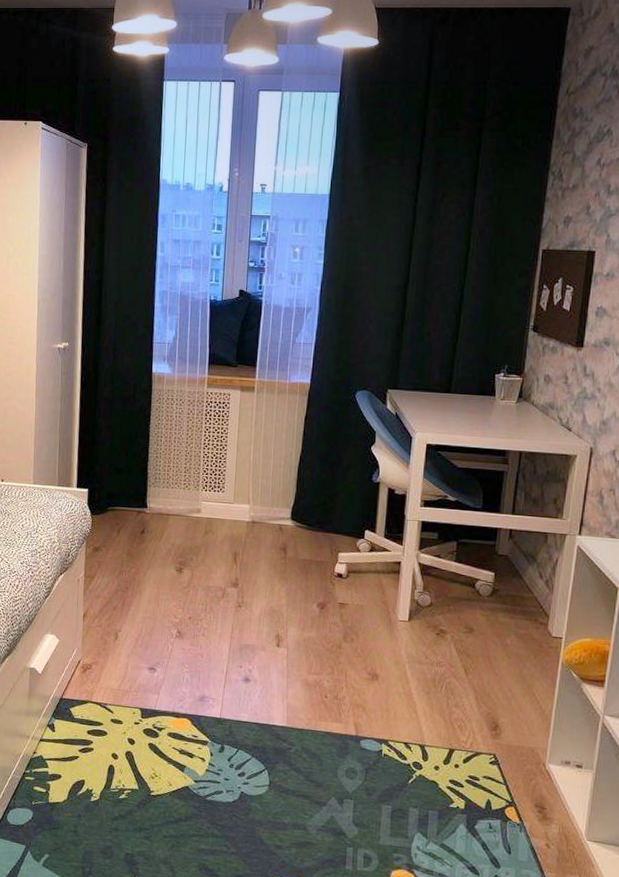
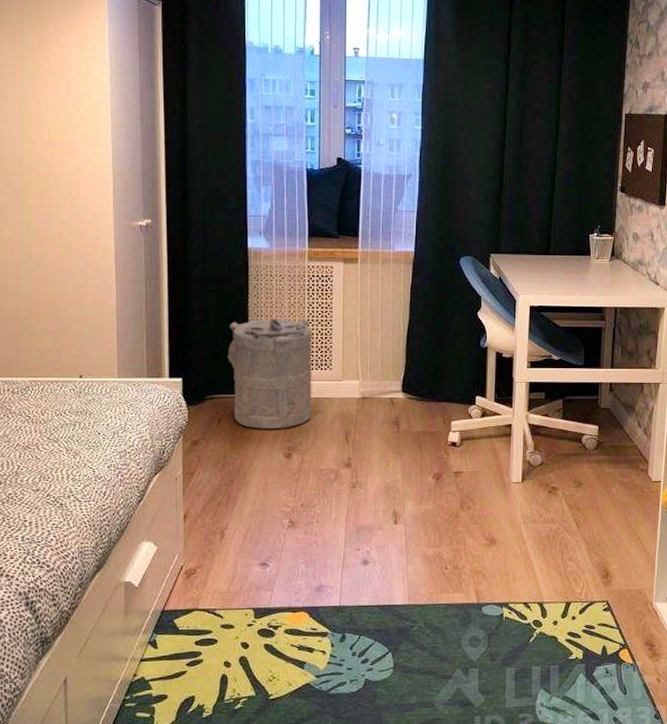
laundry hamper: none [129,440,207,544] -> present [227,319,312,429]

